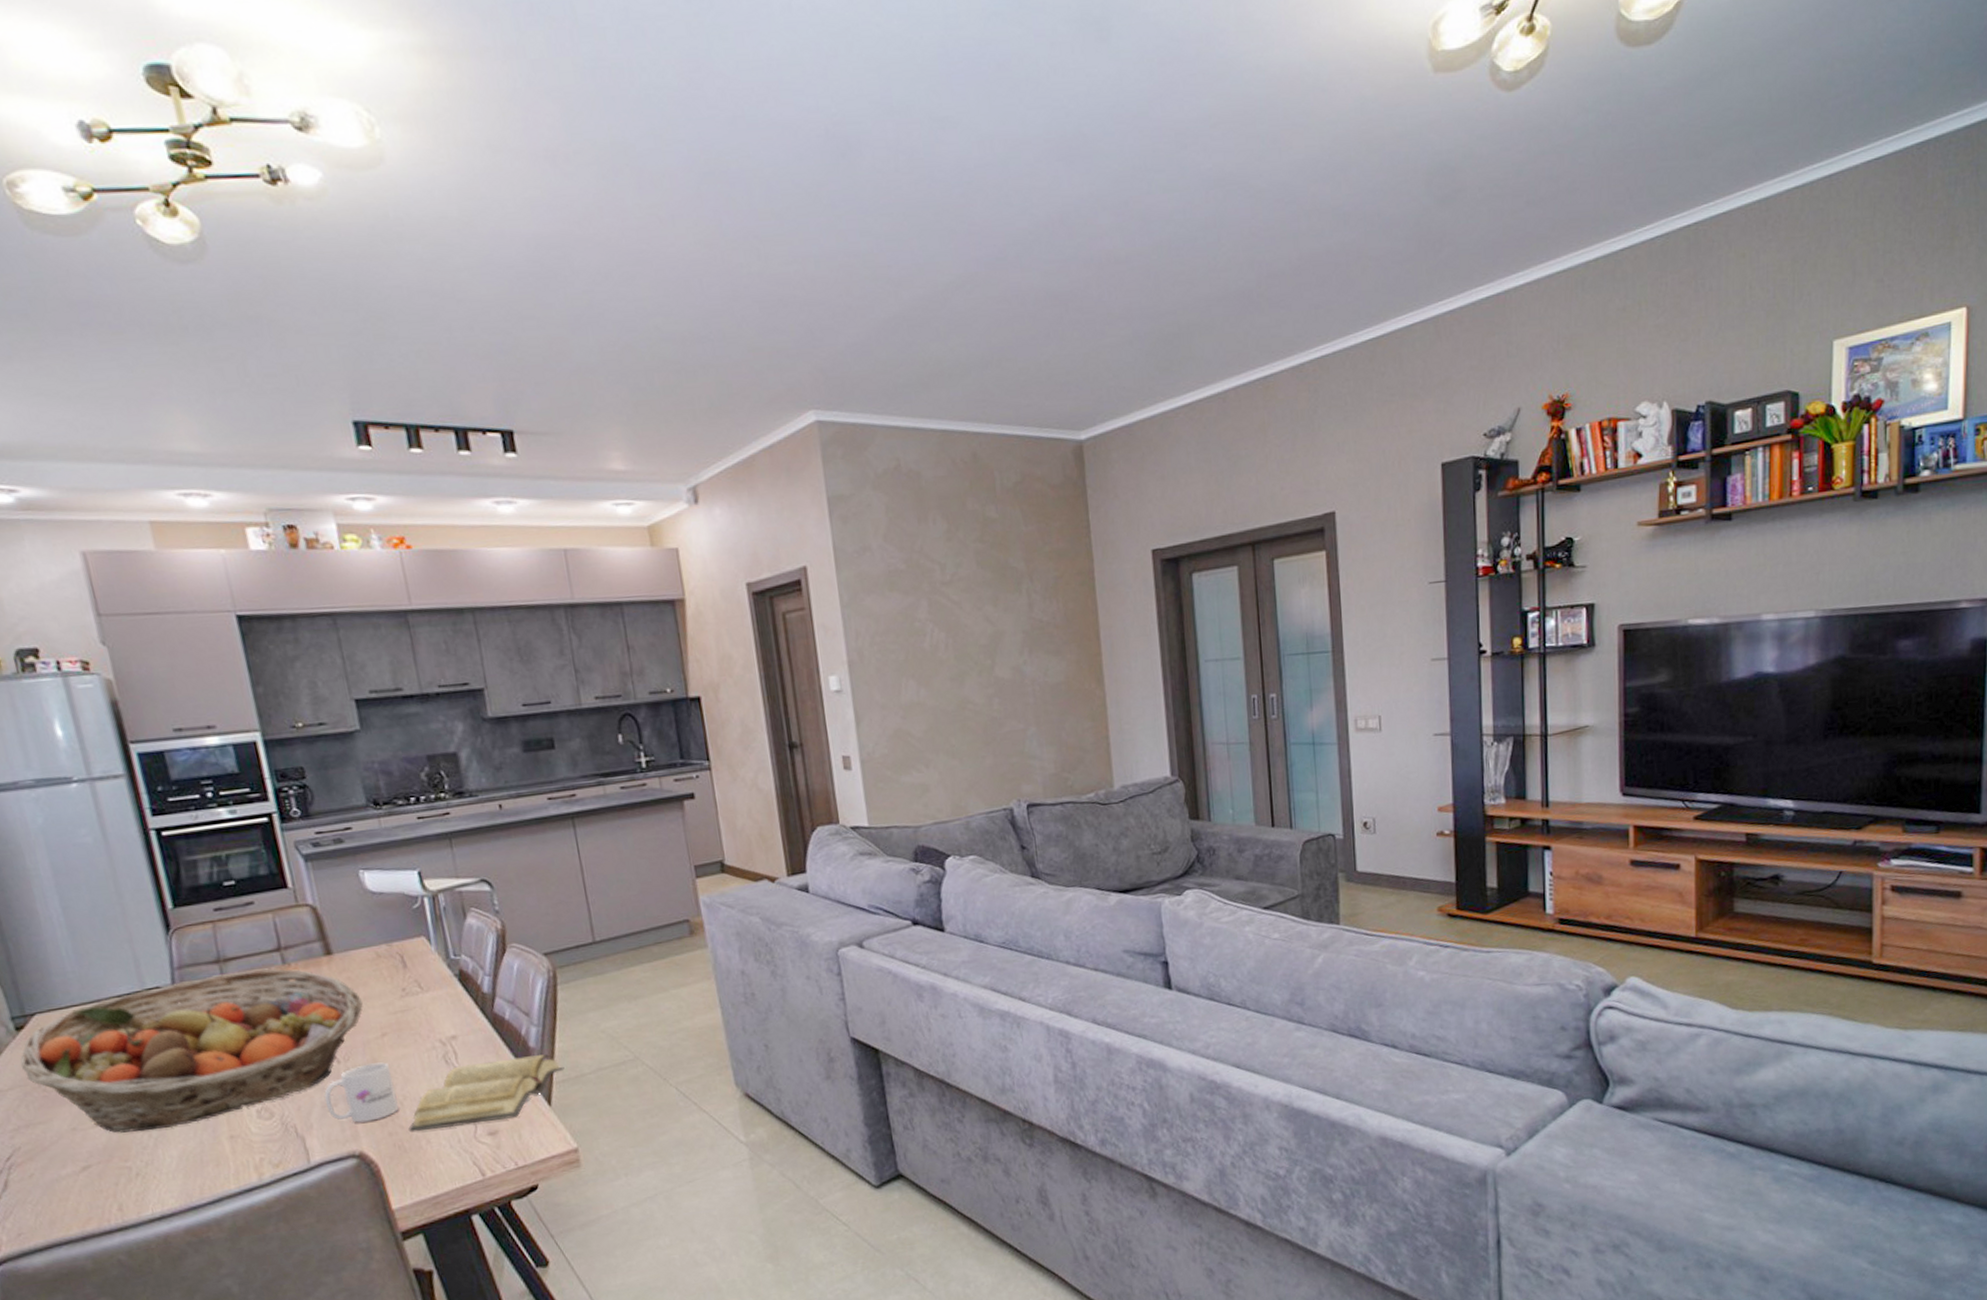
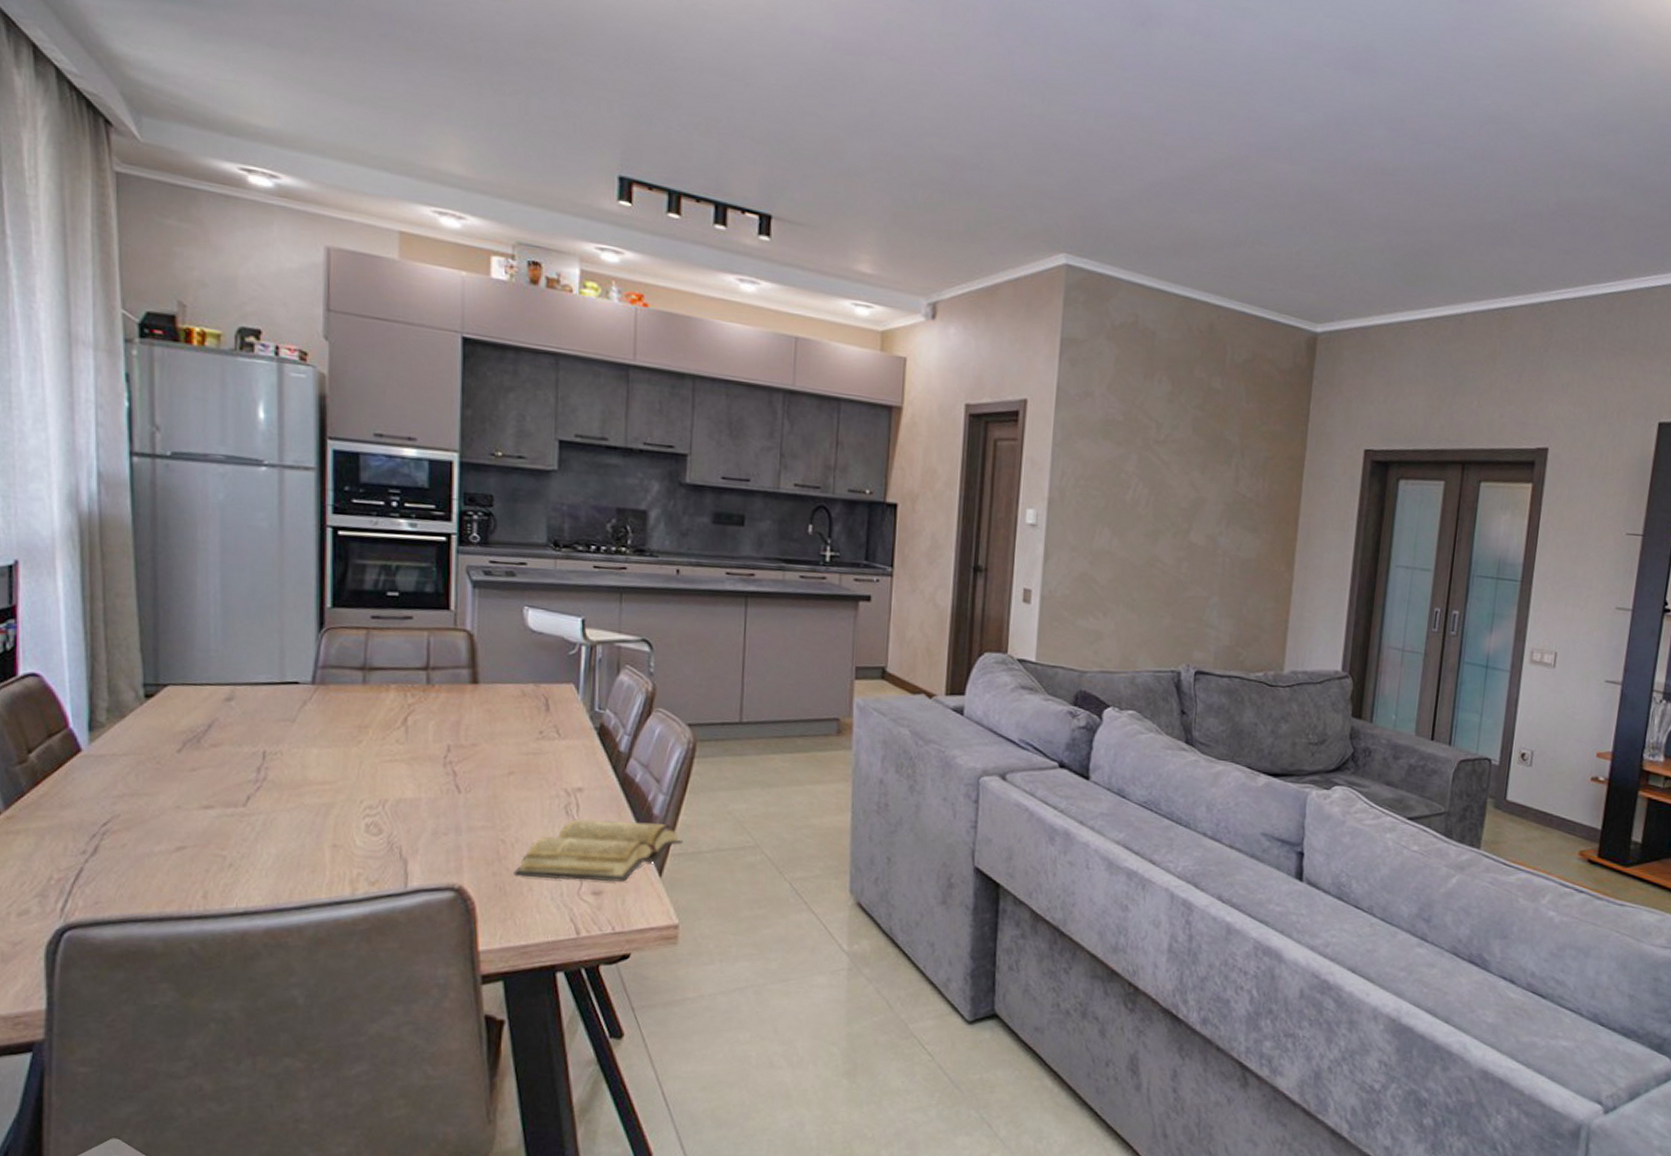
fruit basket: present [20,967,363,1133] -> none [142,681,497,825]
mug: present [324,1062,399,1123] -> none [437,799,510,857]

